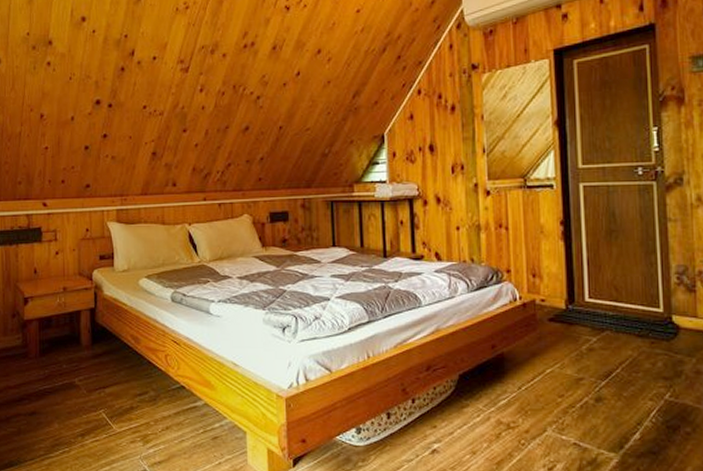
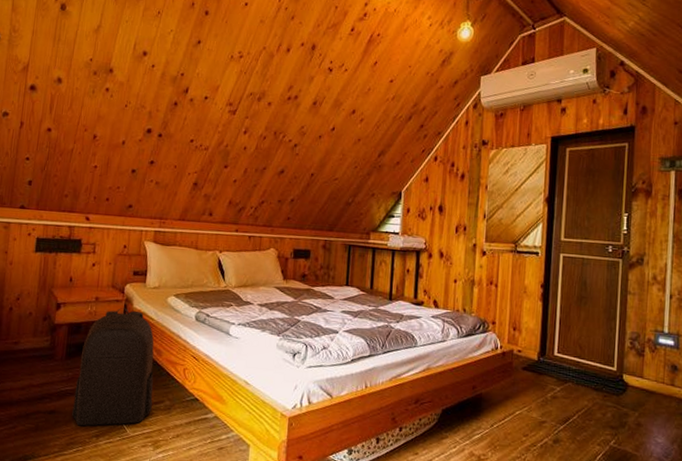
backpack: none [52,296,136,426] -> present [71,308,154,426]

